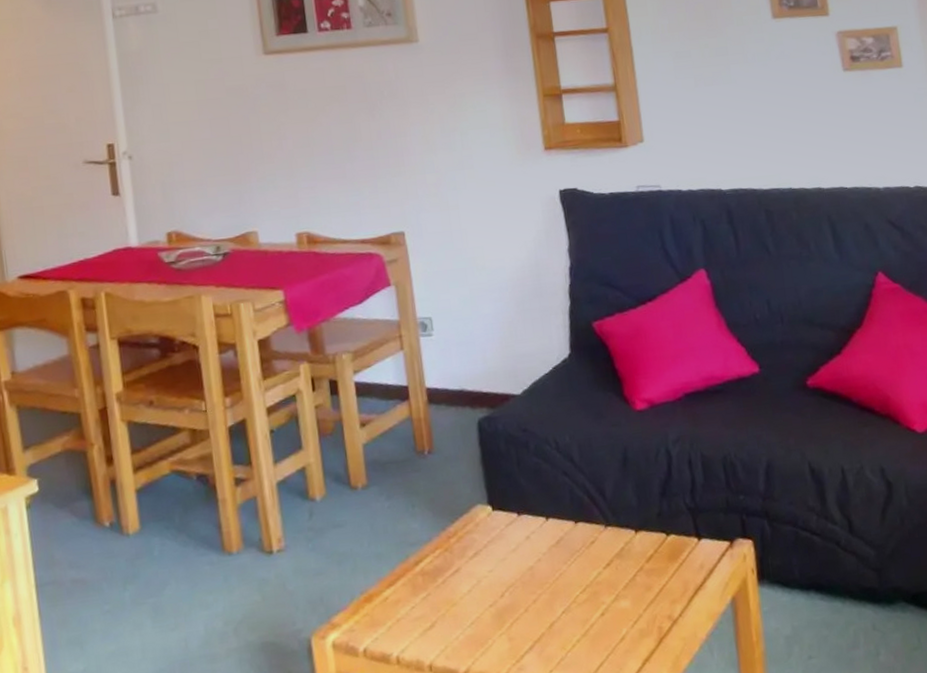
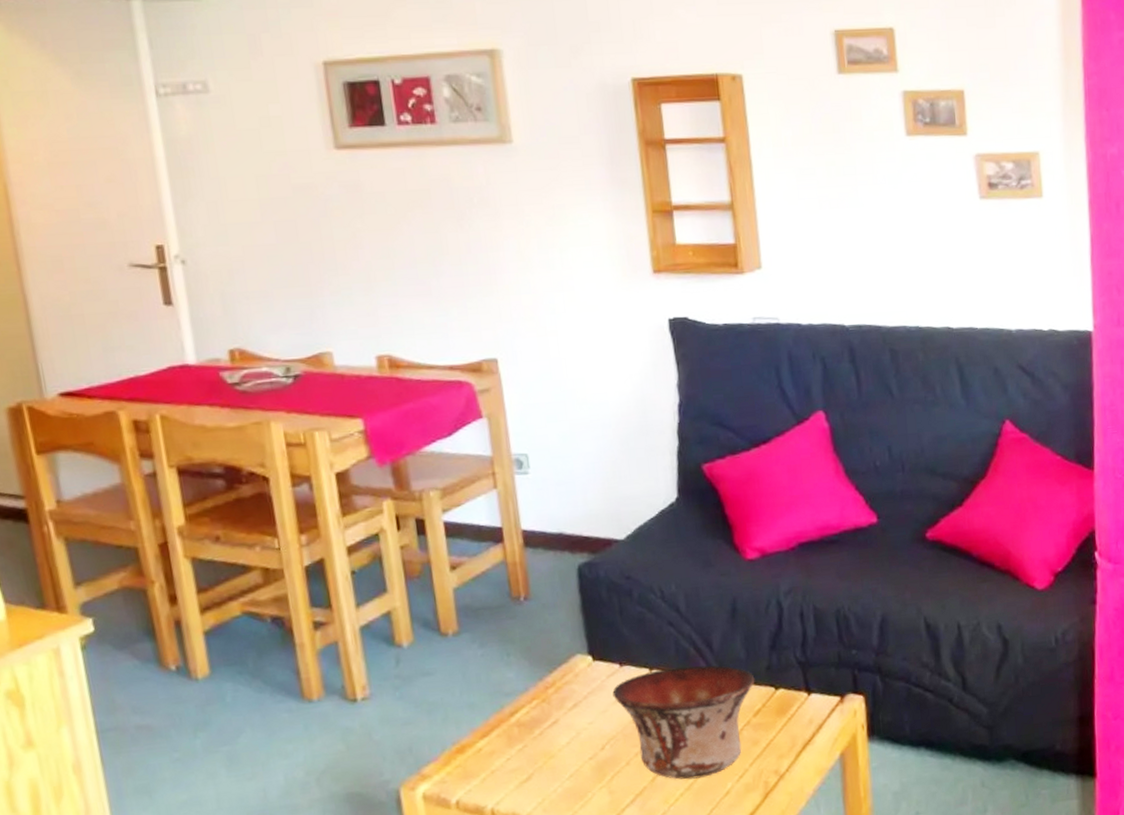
bowl: none [511,513,647,626] -> present [612,665,755,780]

